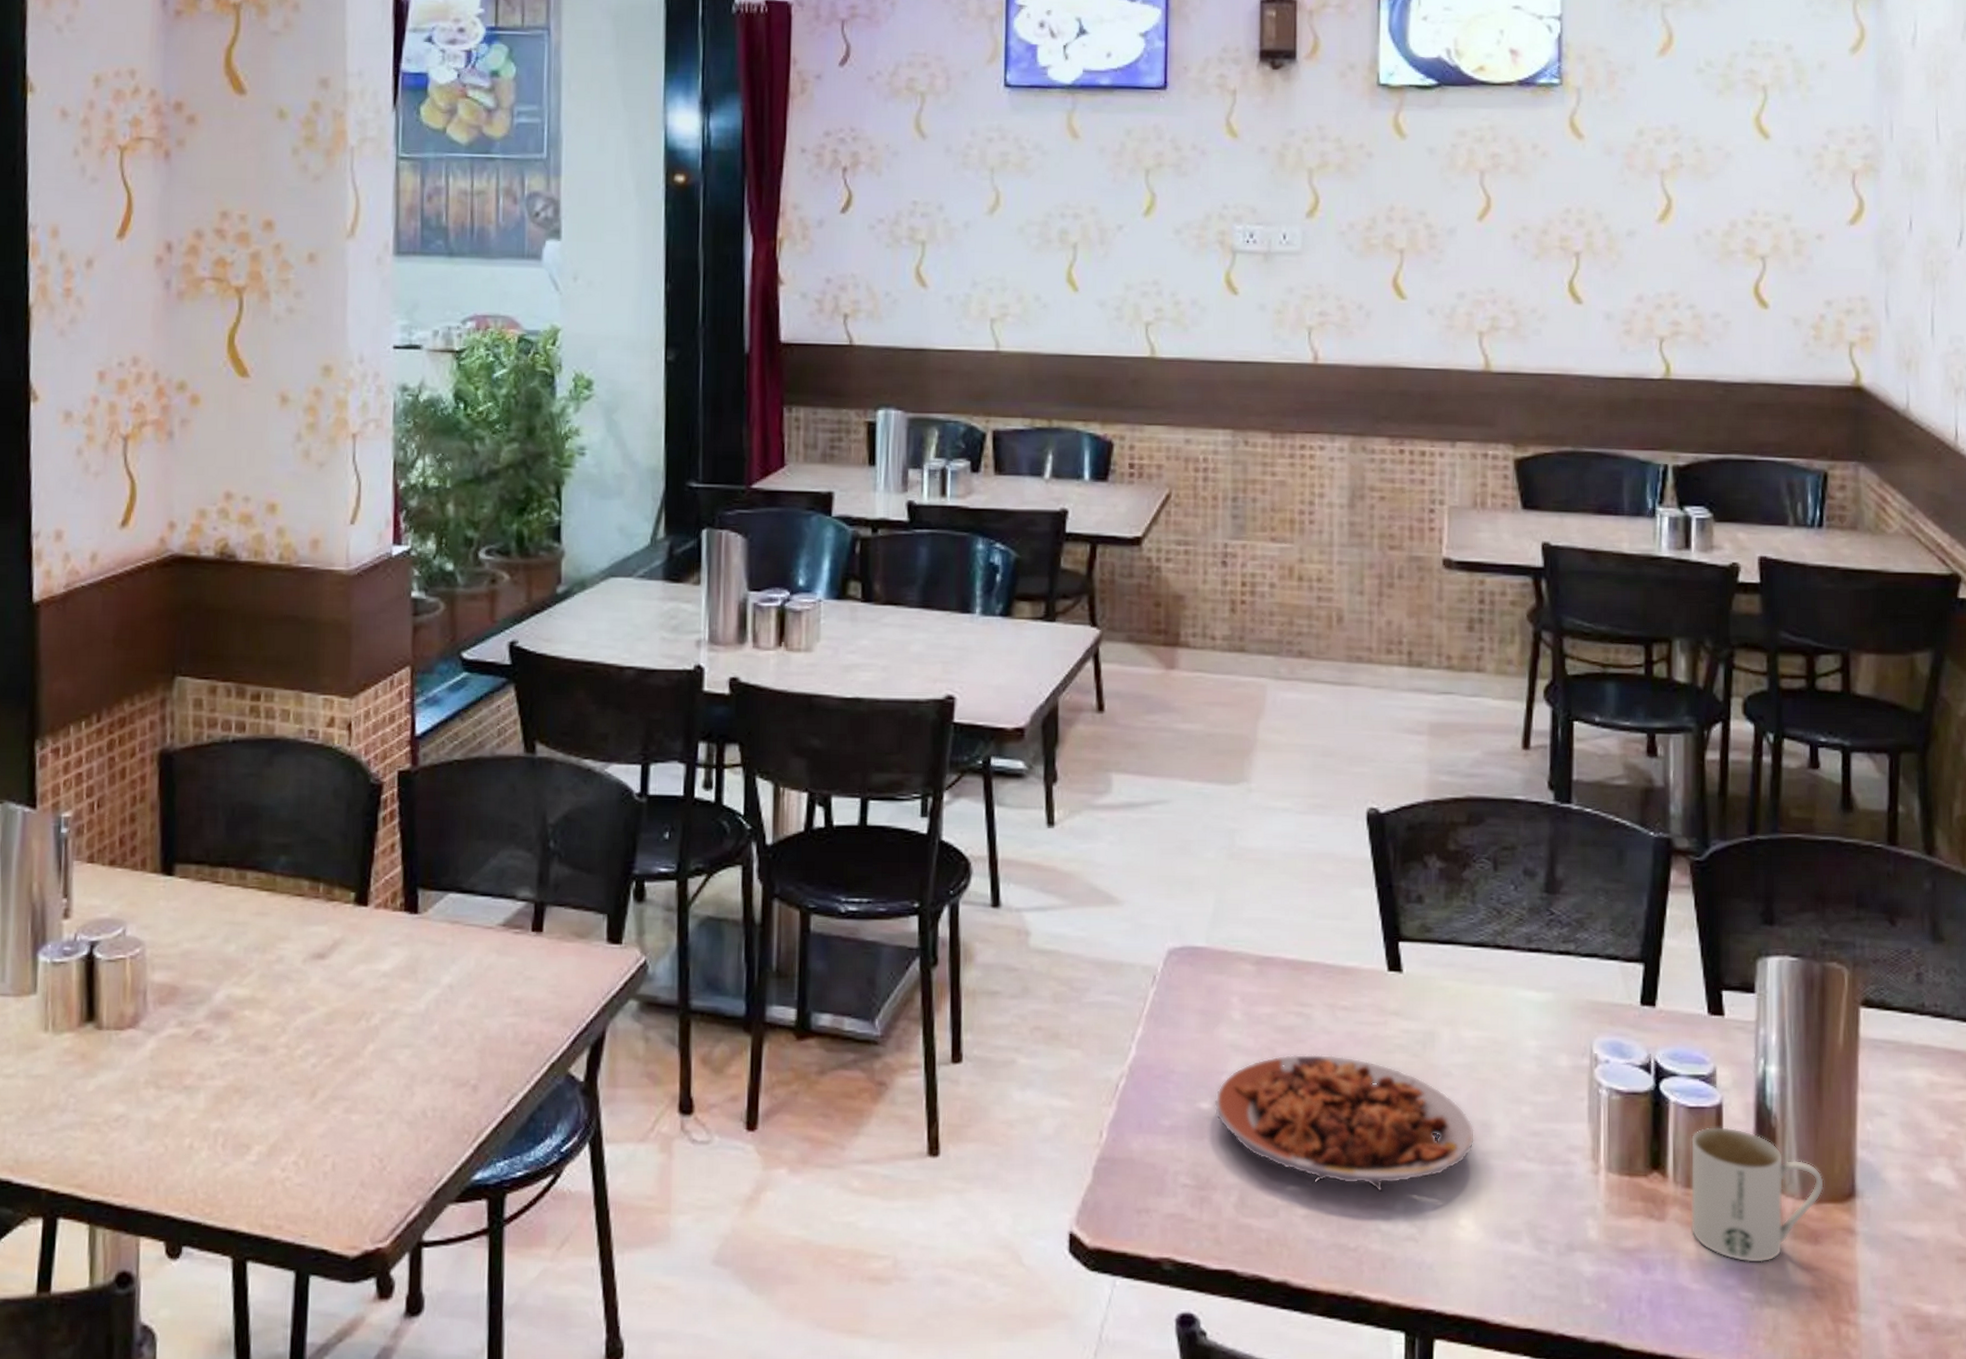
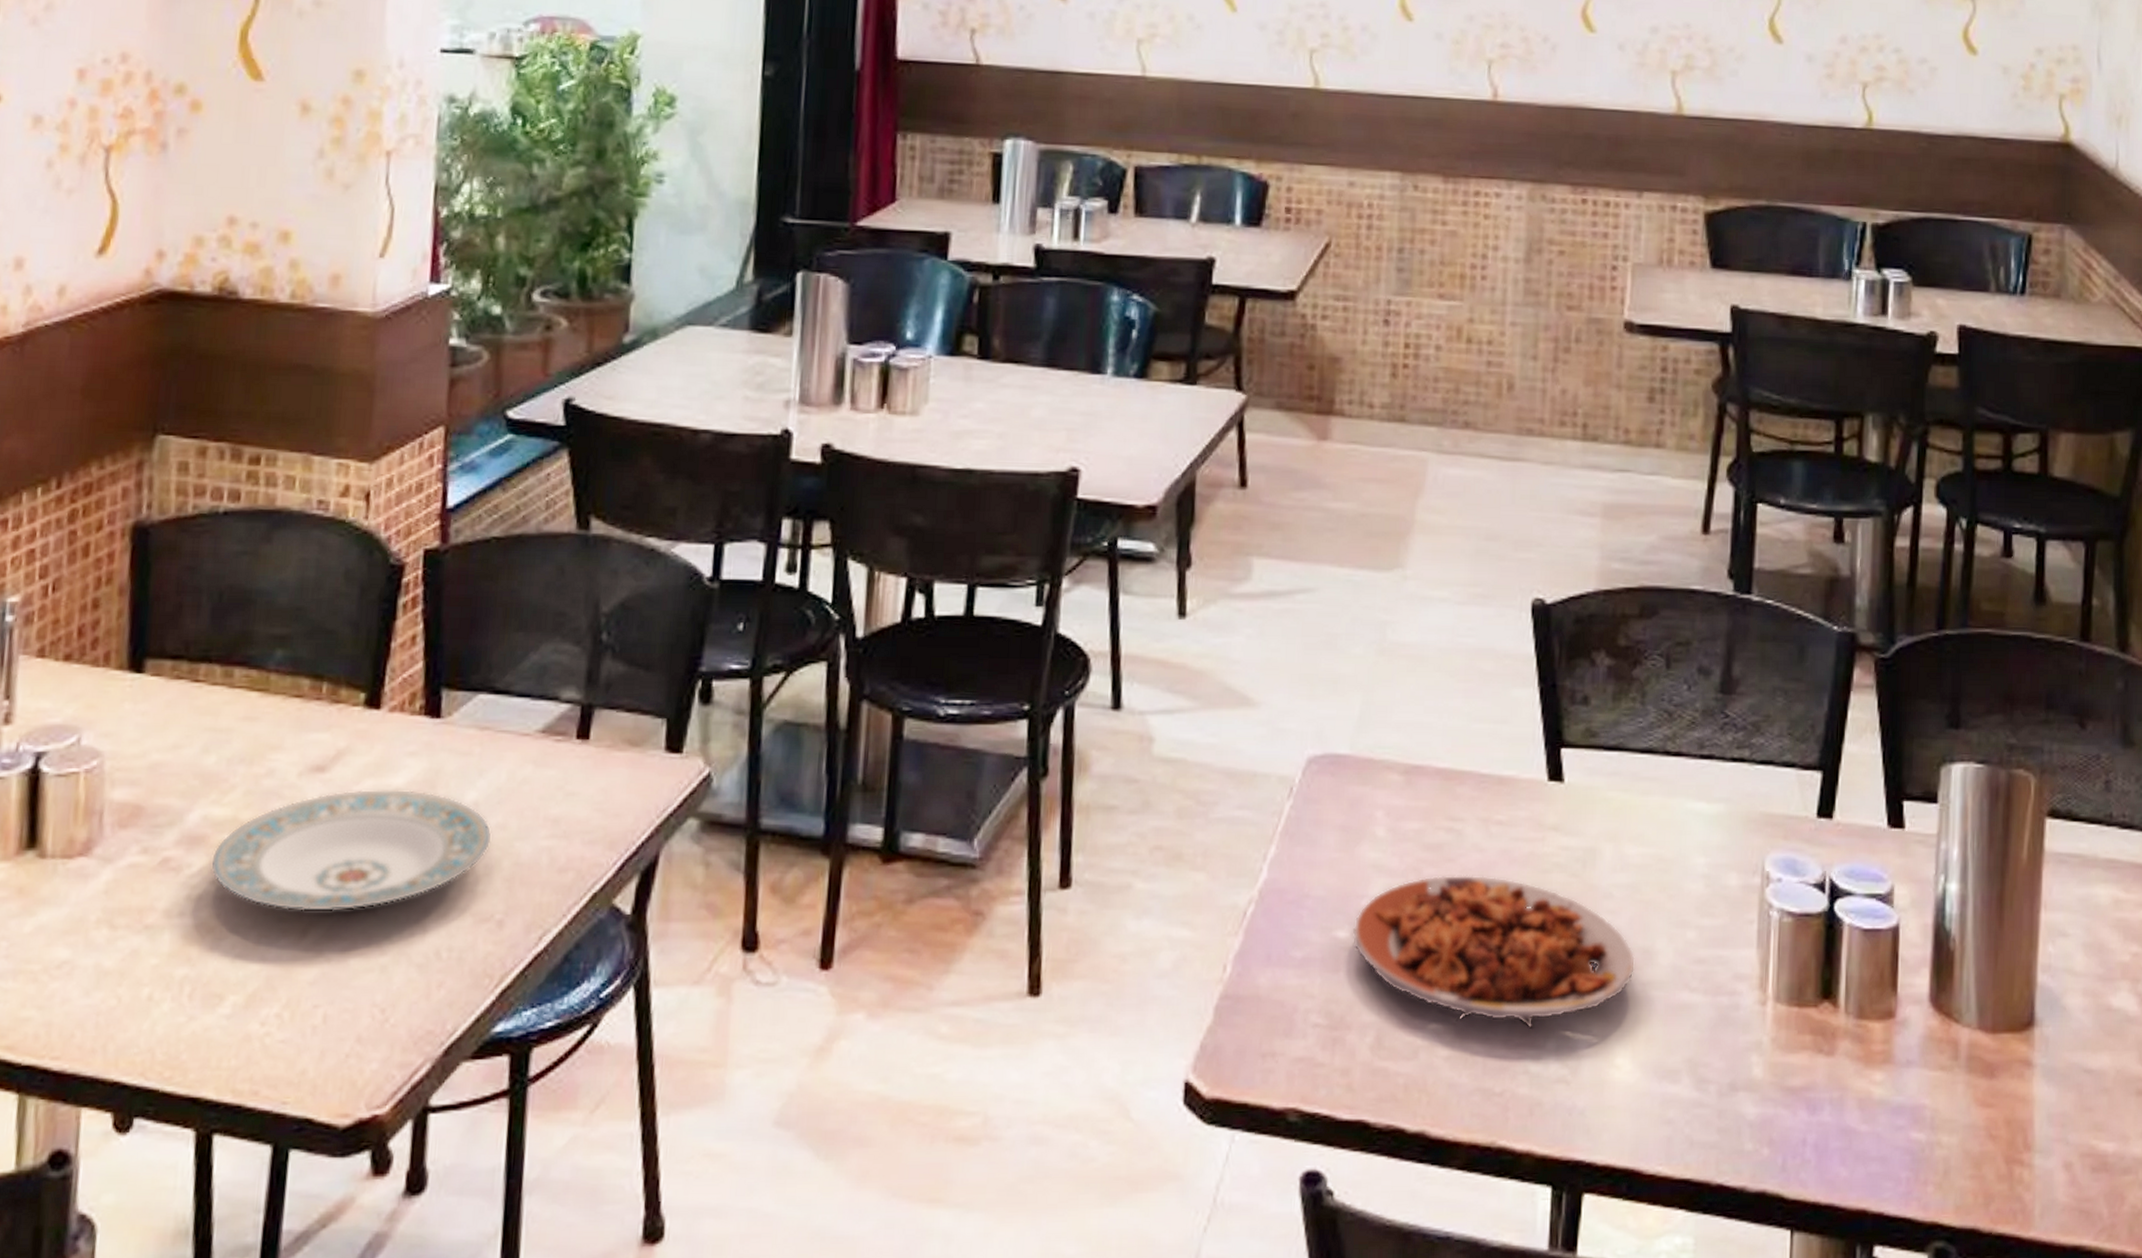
plate: none [234,973,465,1076] -> present [210,789,492,911]
mug: present [1690,1126,1824,1262] -> none [1861,950,2002,1100]

